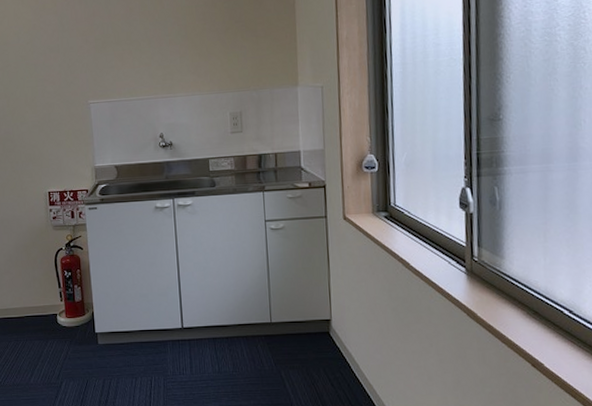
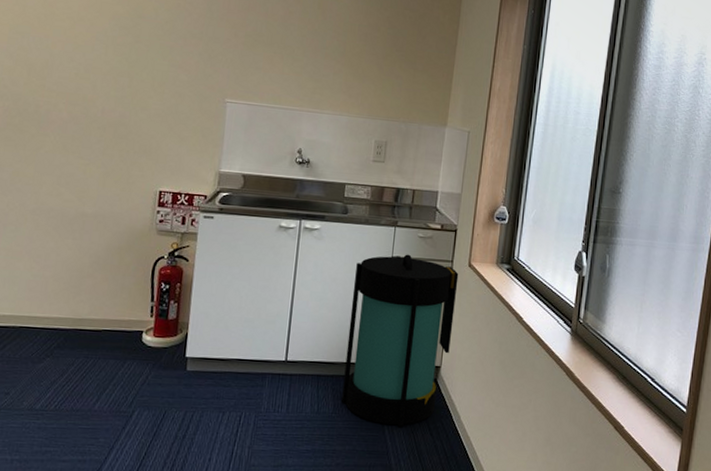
lantern: none [232,216,338,380] -> present [341,254,459,427]

